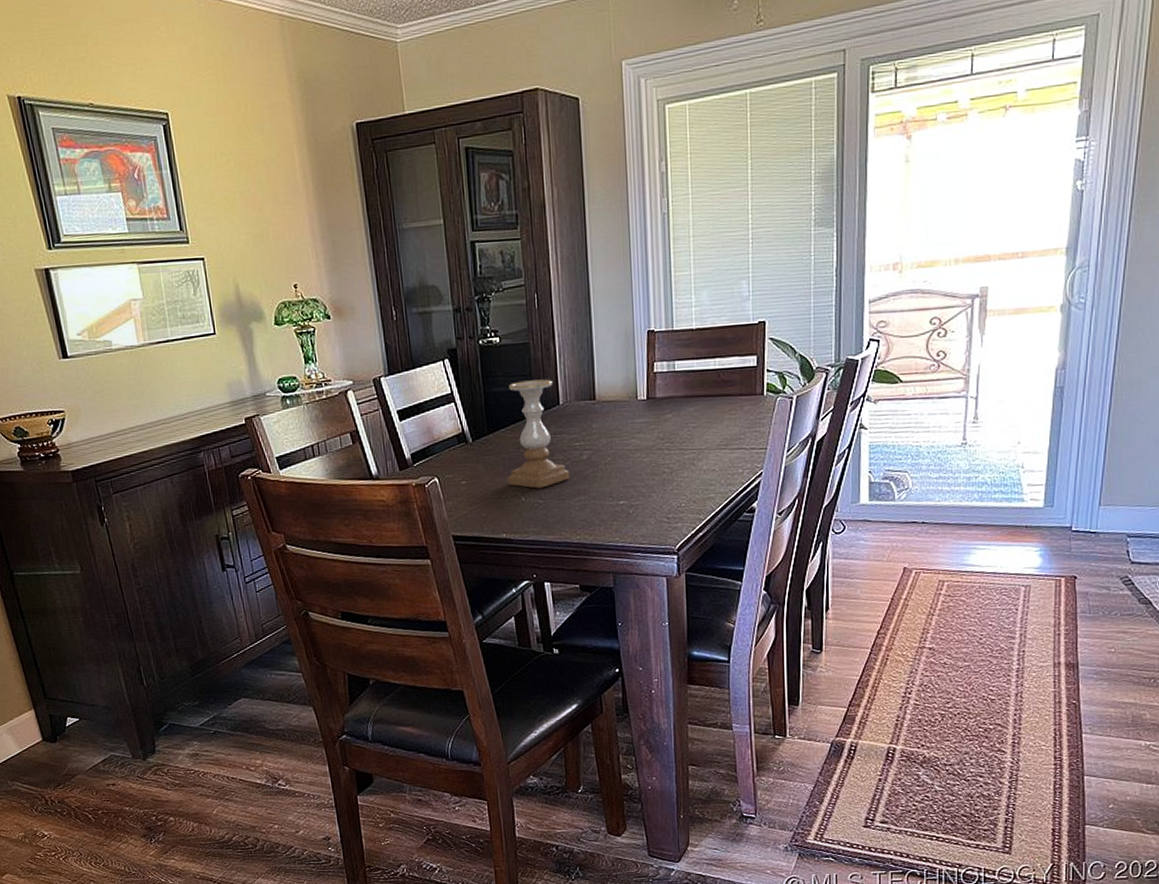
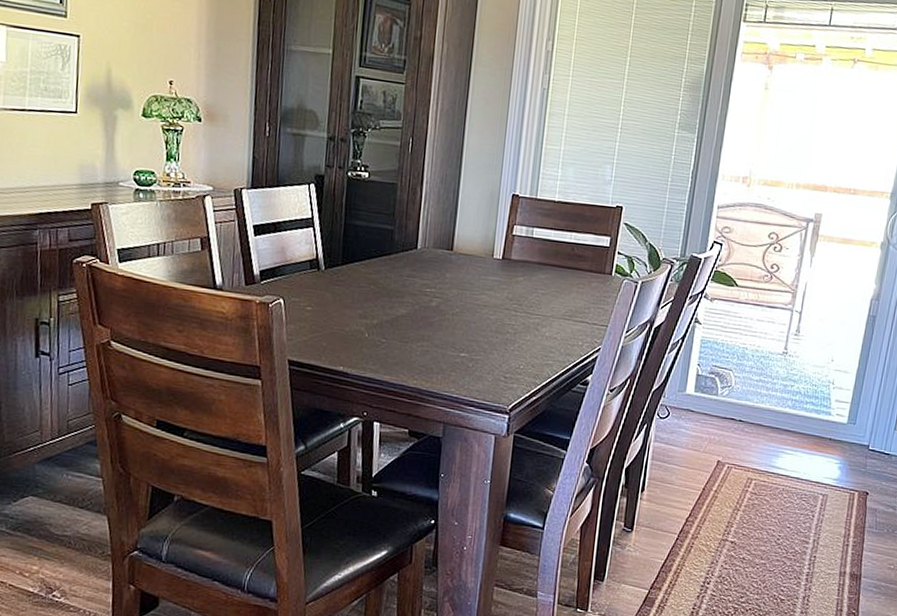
candle holder: present [507,379,571,489] -> none [353,219,417,328]

